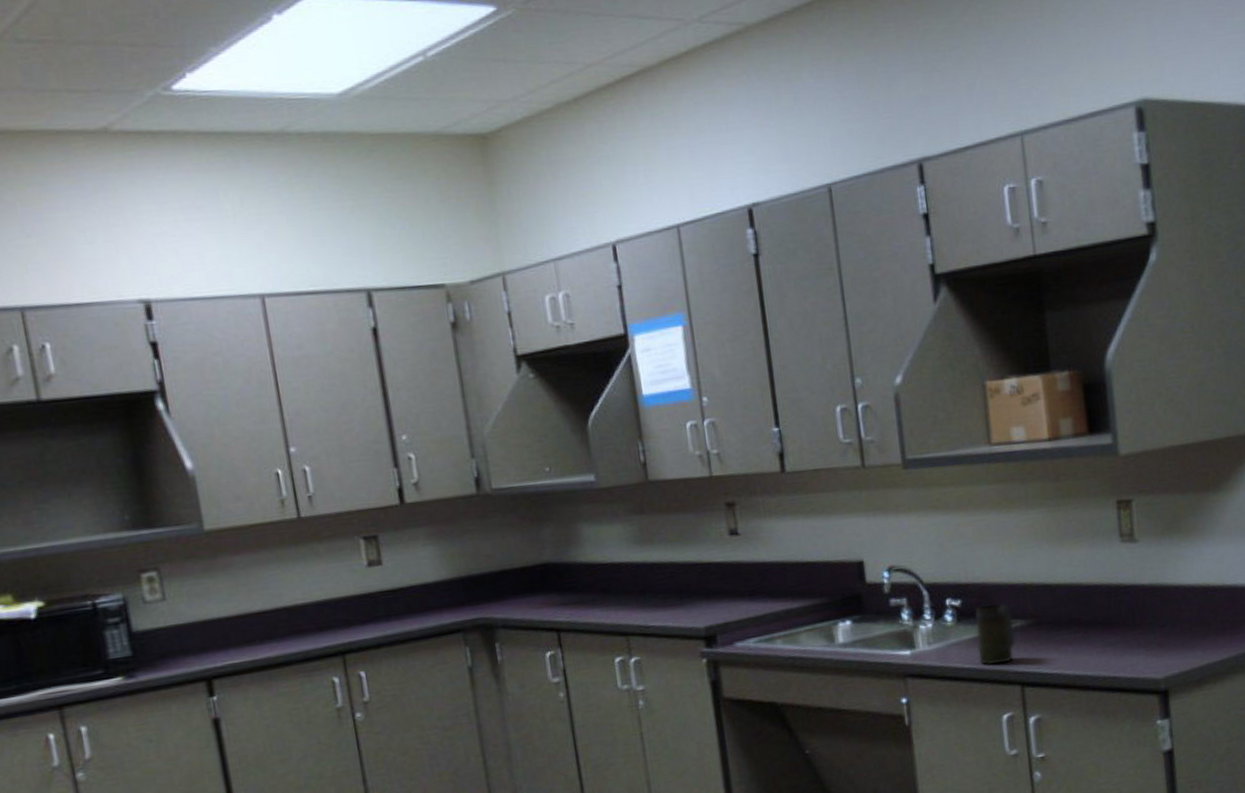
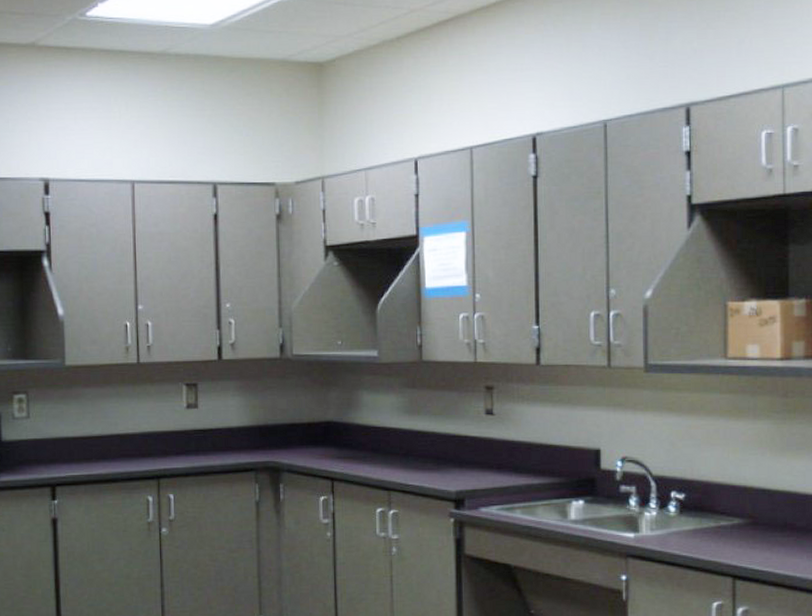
mug: present [975,602,1016,666] -> none [695,501,731,556]

